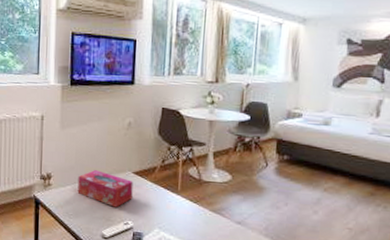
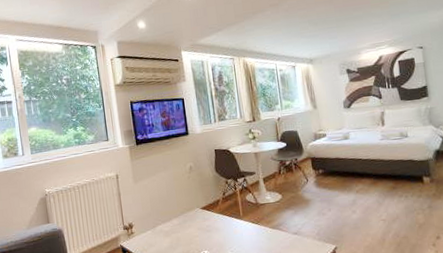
tissue box: present [77,170,133,208] -> none [155,212,204,242]

